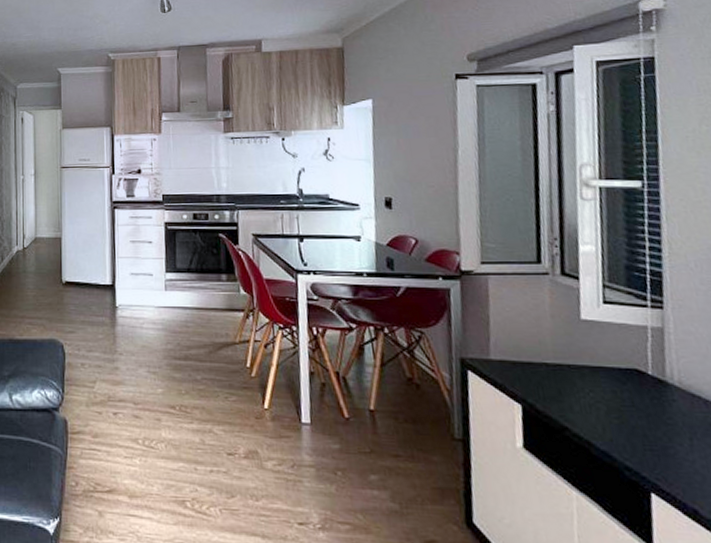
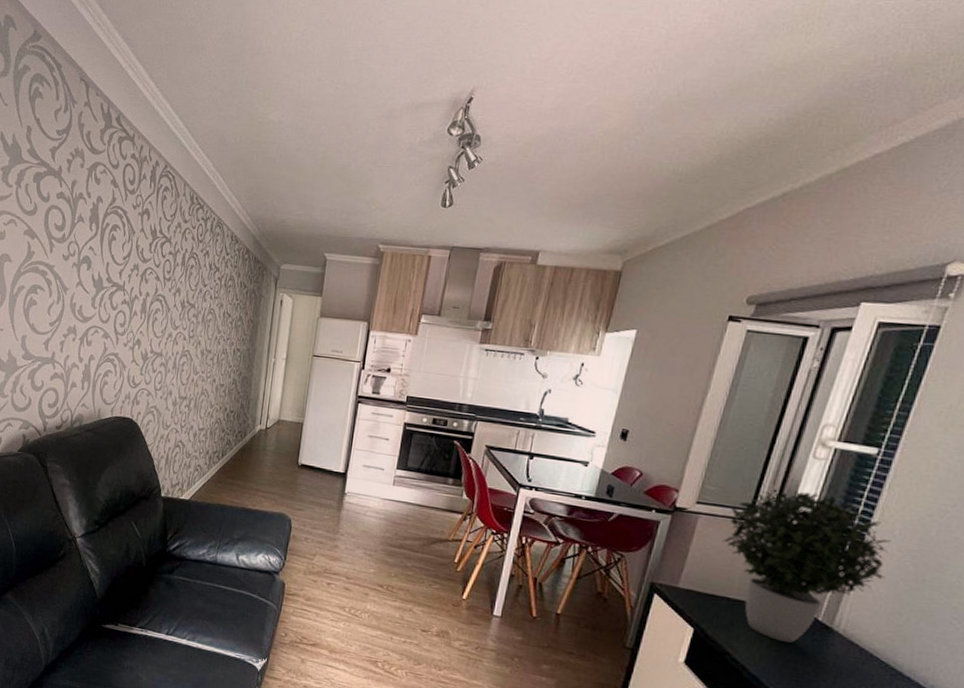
potted plant: none [518,235,699,405] -> present [722,490,891,643]

